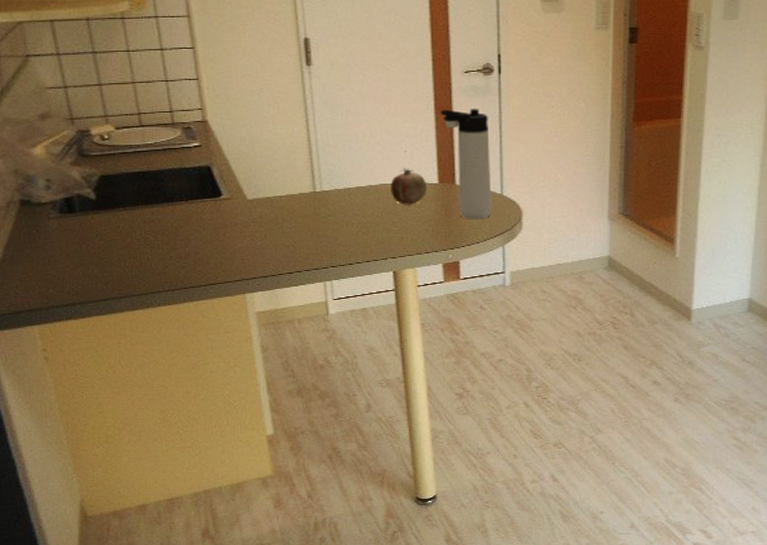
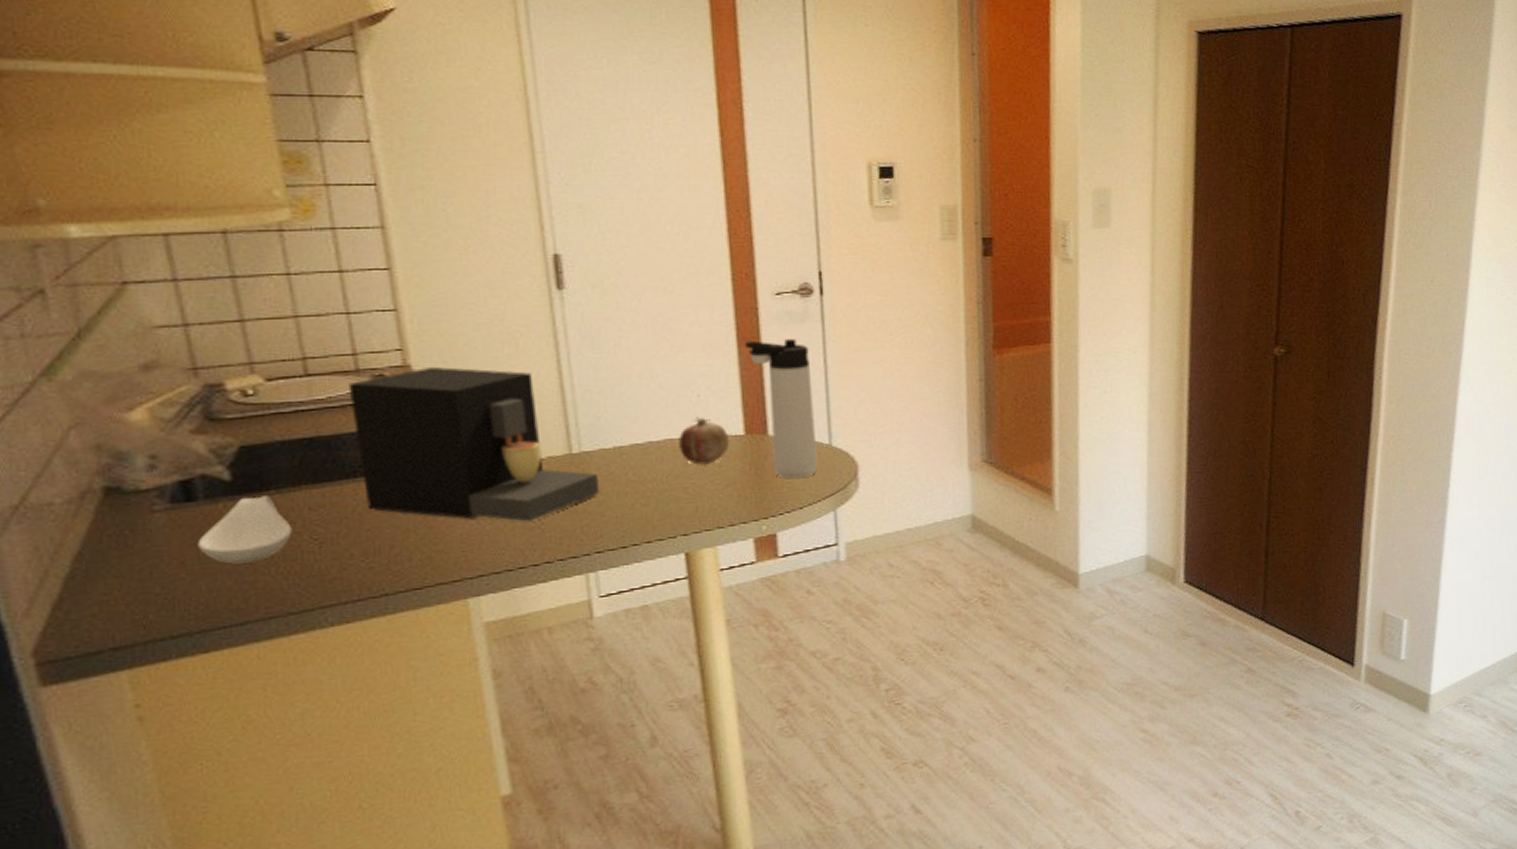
spoon rest: none [76,211,134,258] -> present [197,496,292,564]
coffee maker: none [167,122,335,241] -> present [348,366,600,522]

